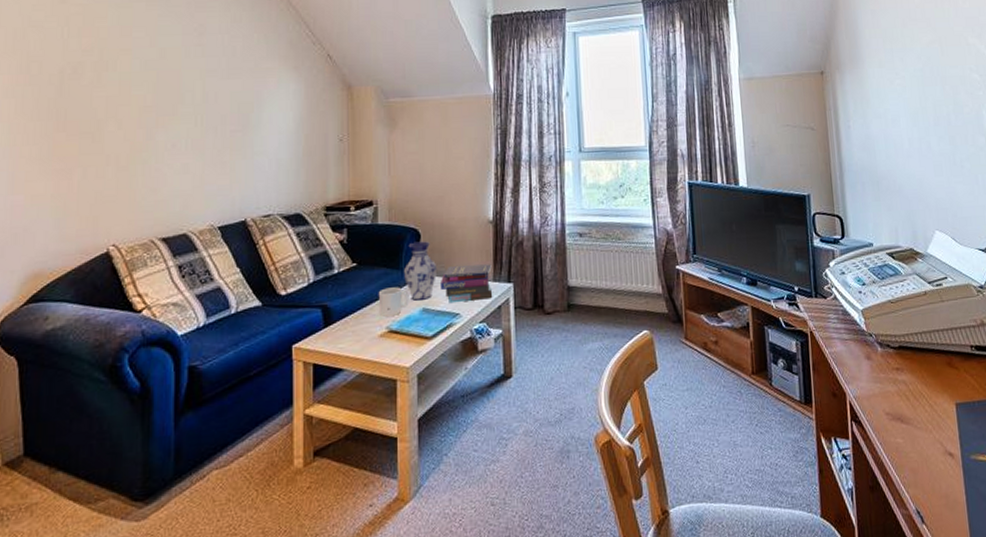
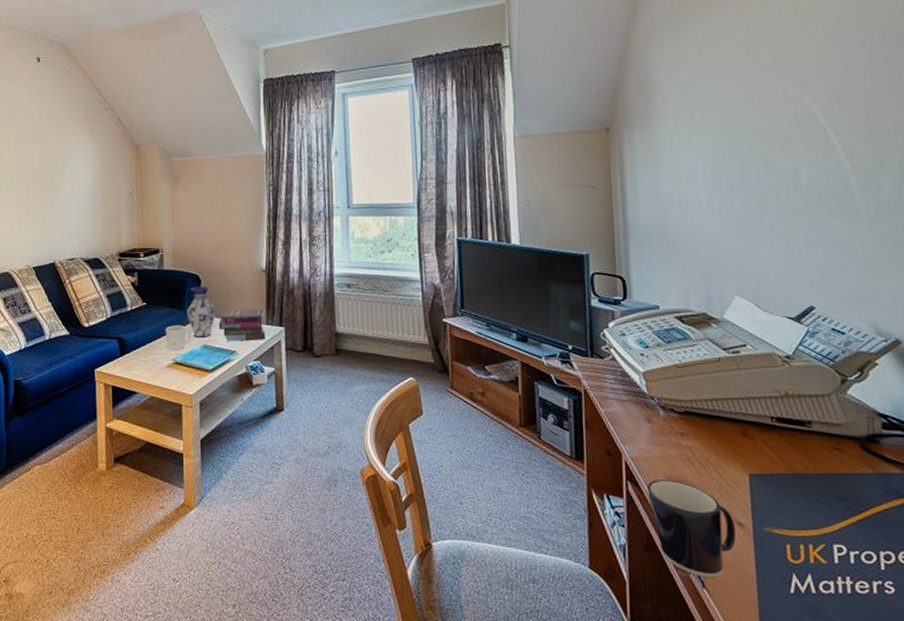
mug: none [870,416,948,513] -> present [647,480,736,577]

